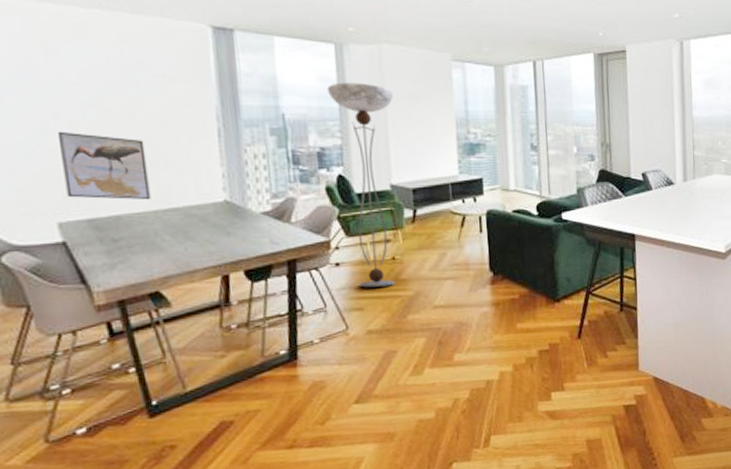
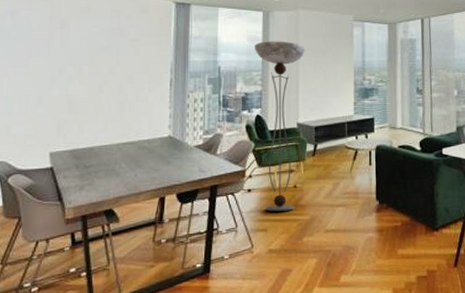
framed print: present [57,131,151,200] -> none [59,83,117,136]

